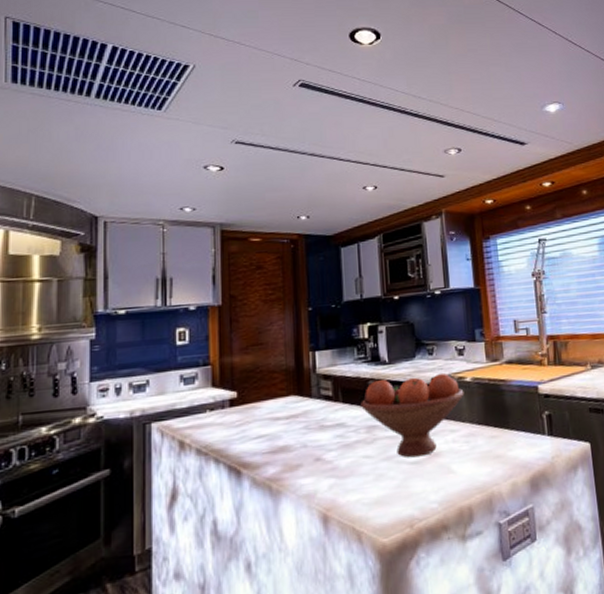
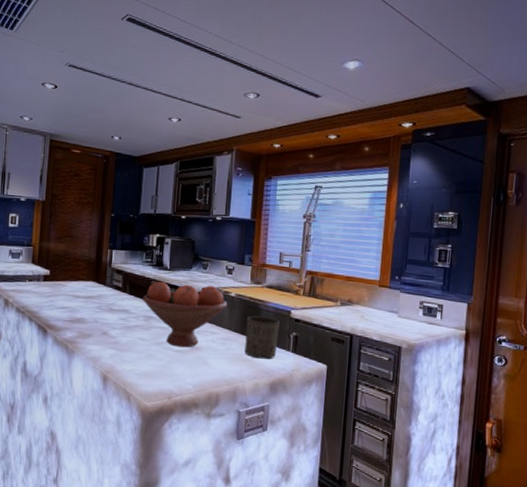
cup: none [490,398,530,452] -> present [244,316,280,359]

